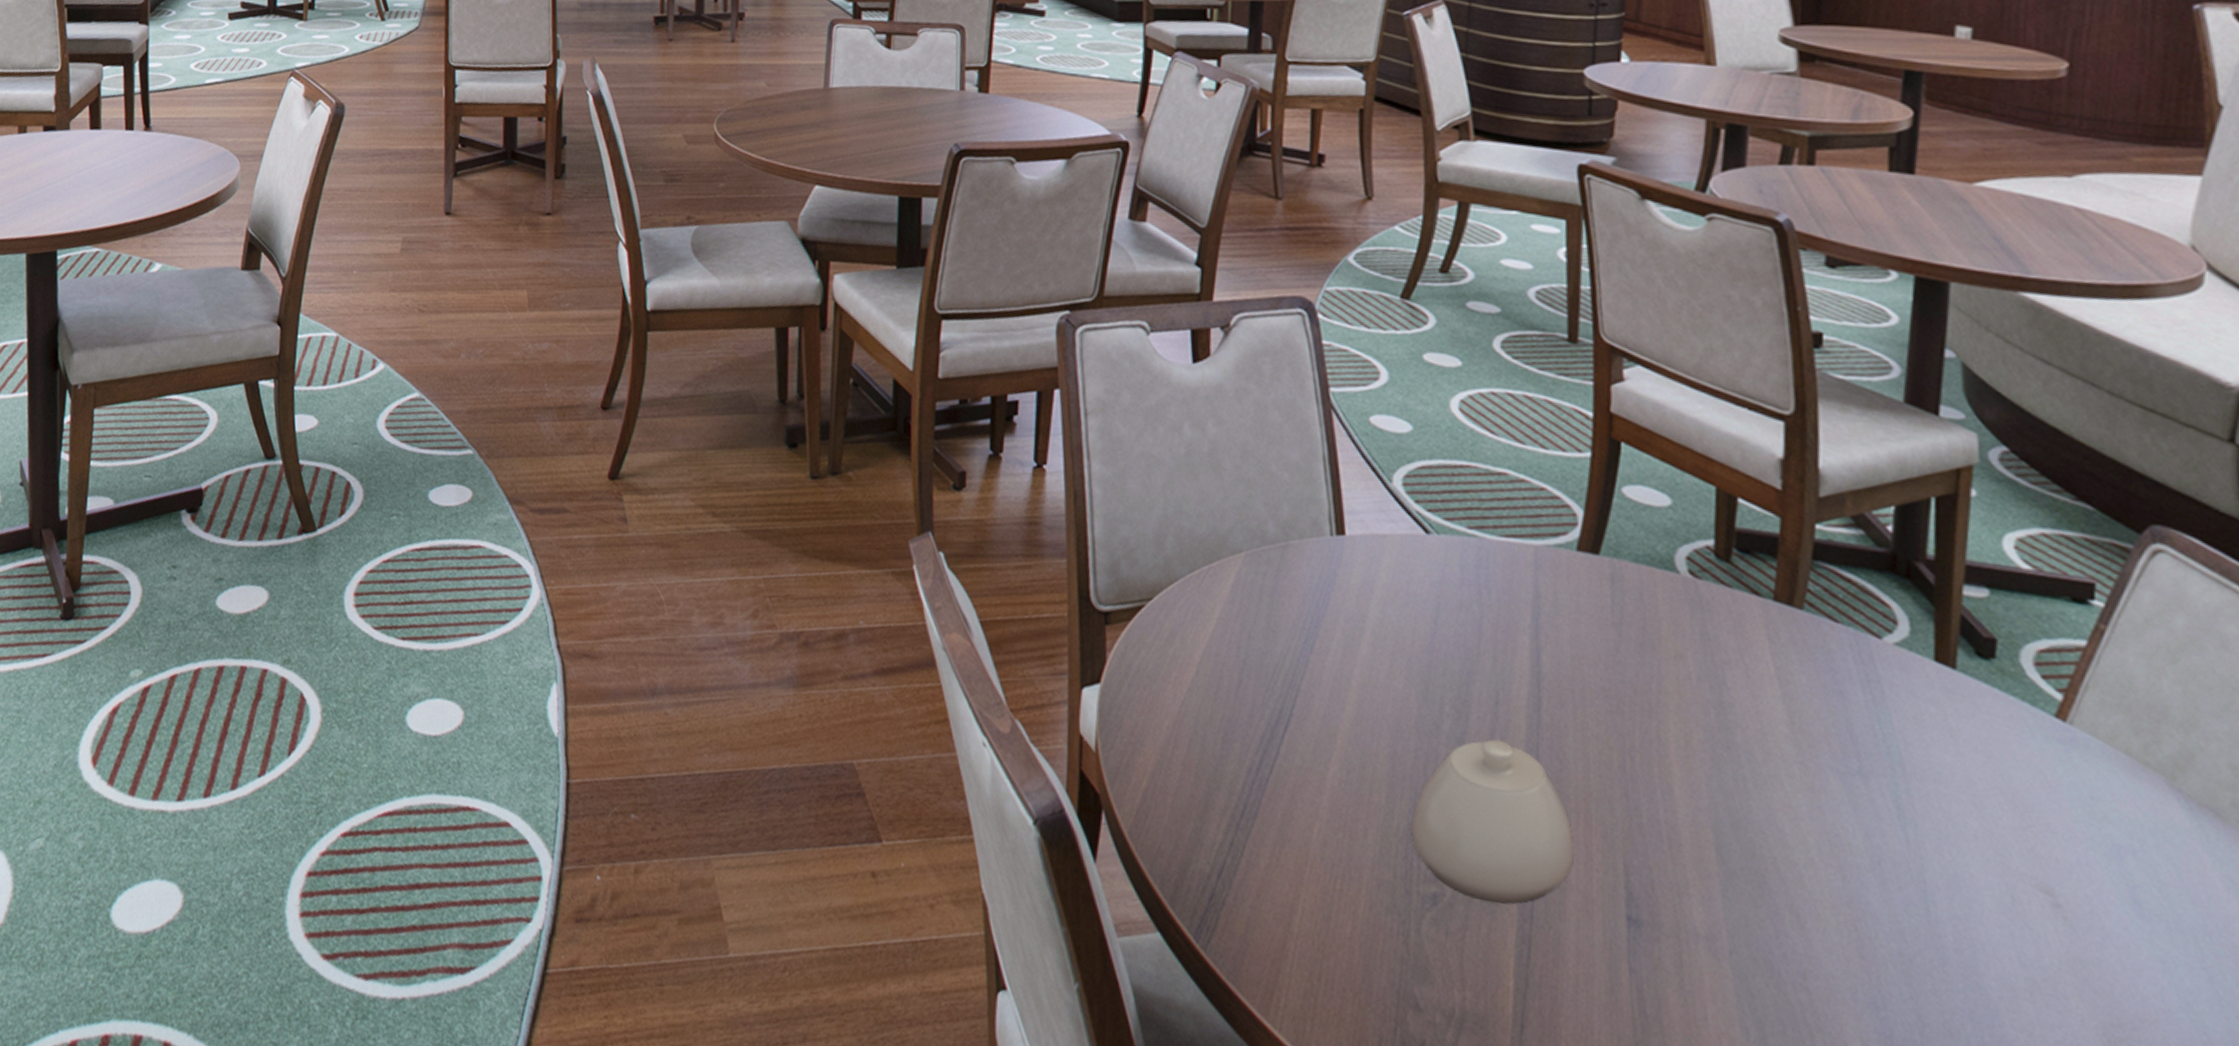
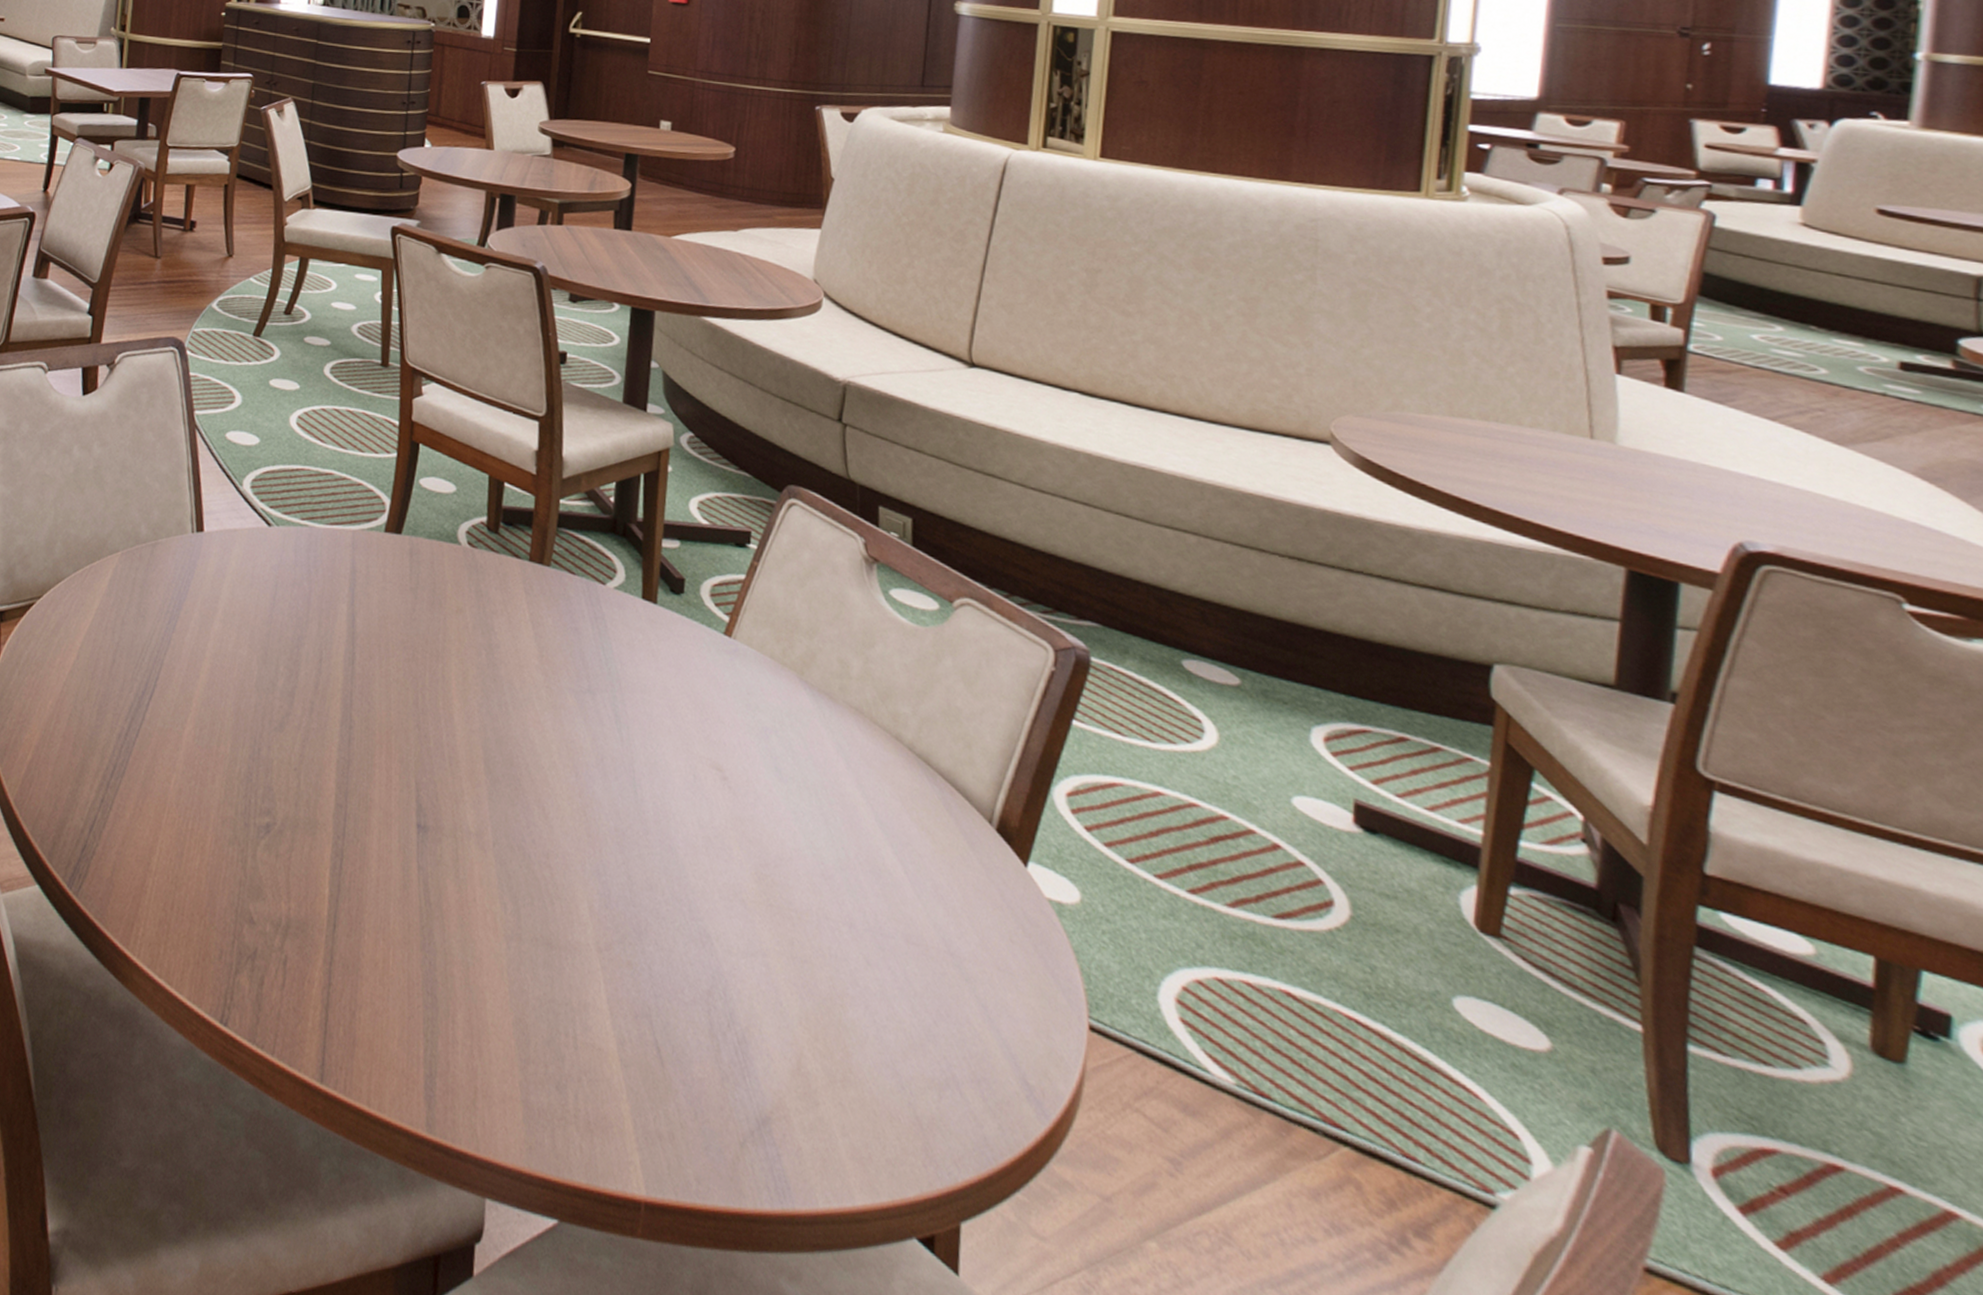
sugar bowl: present [1410,739,1575,904] -> none [249,690,378,825]

